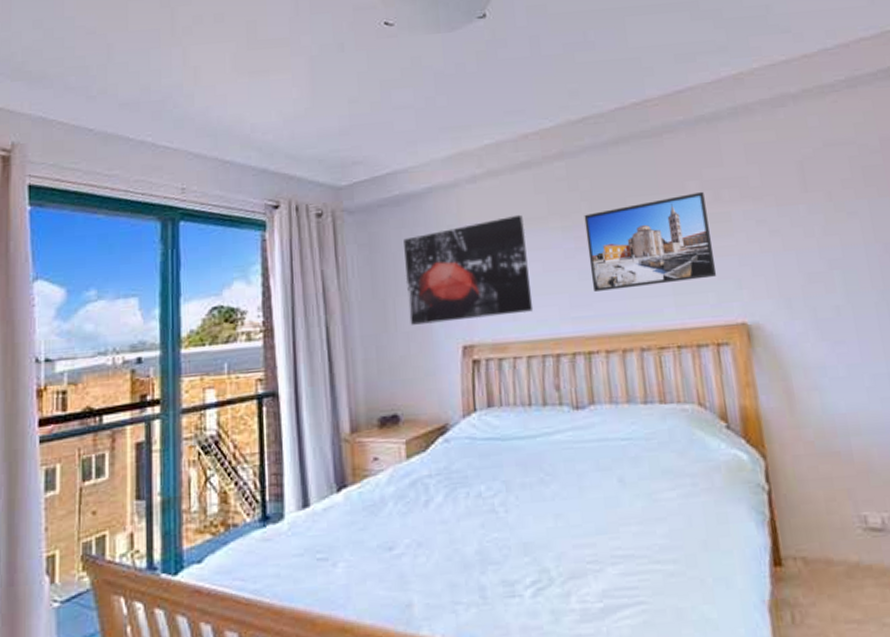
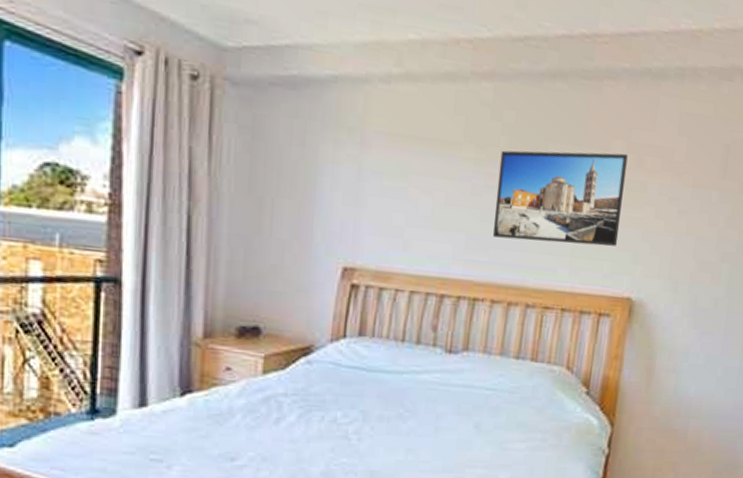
wall art: present [404,214,534,325] -> none [288,131,435,245]

